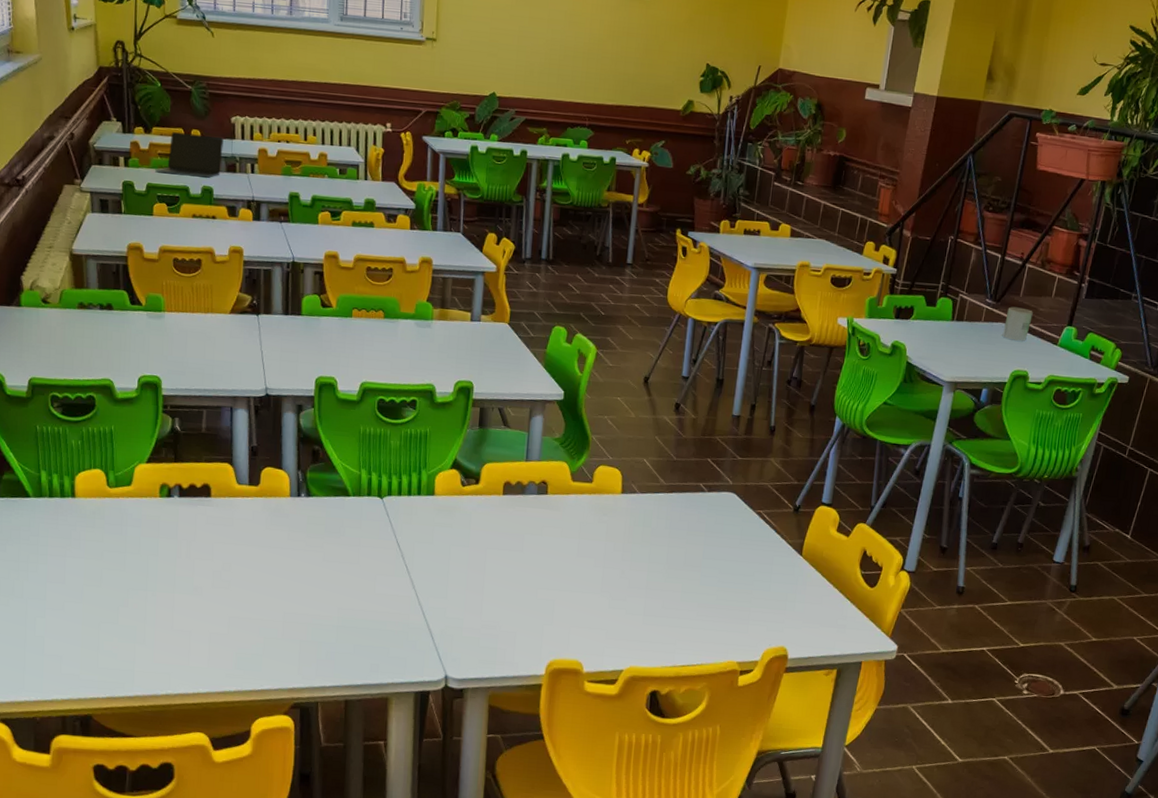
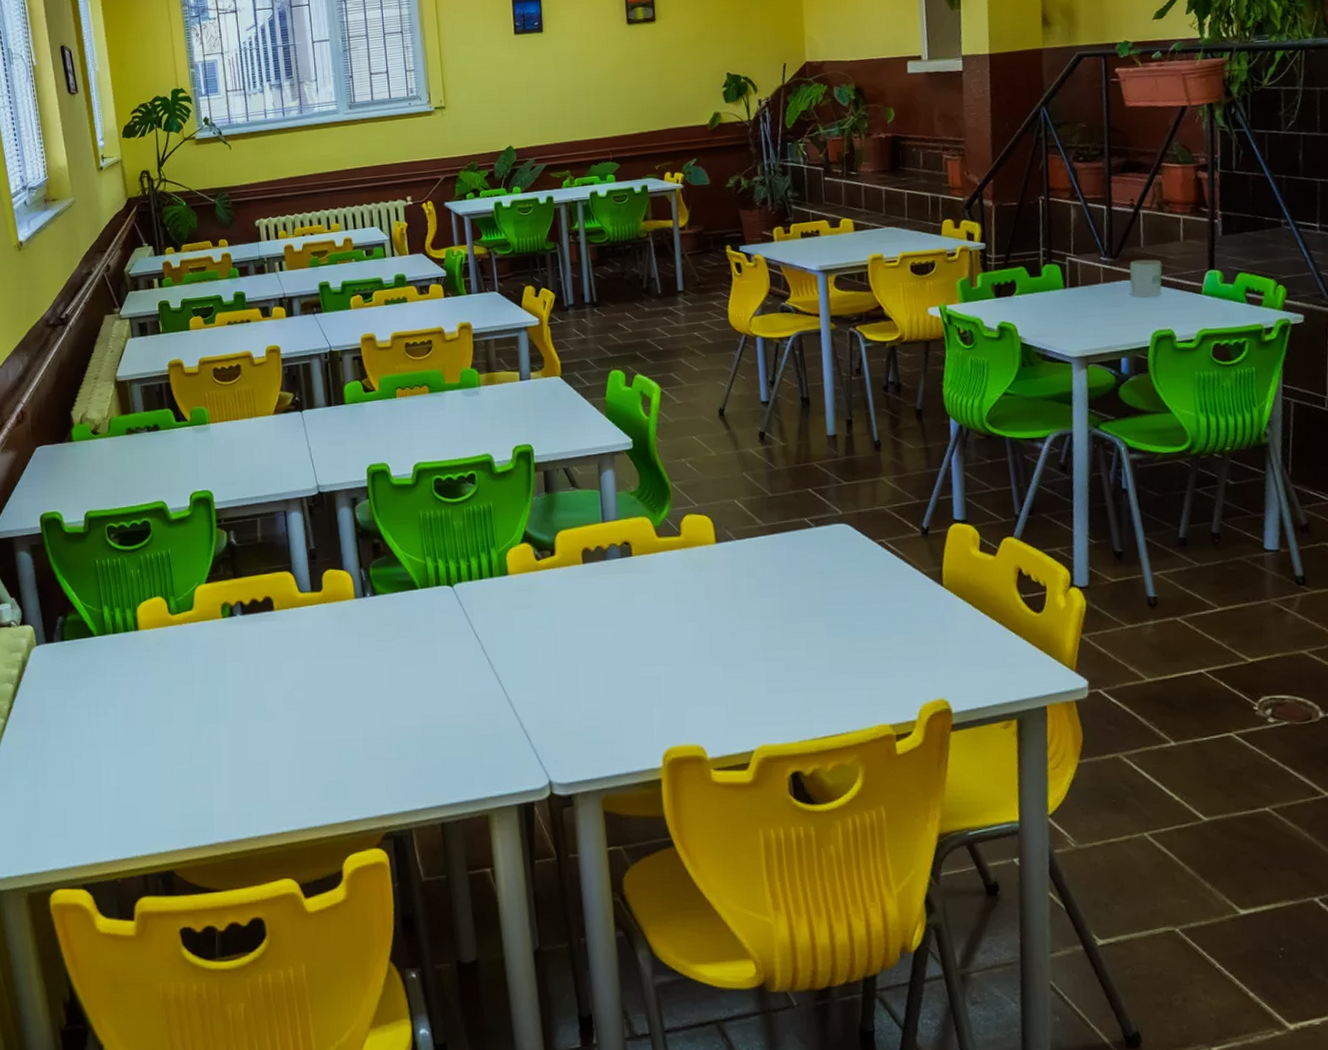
laptop: present [155,132,224,178] -> none [188,242,251,288]

